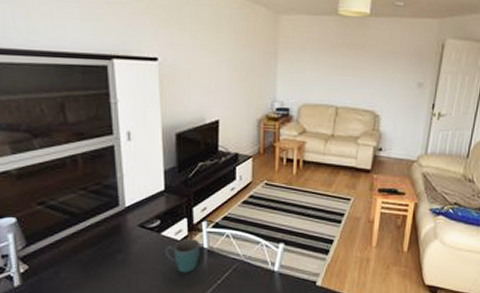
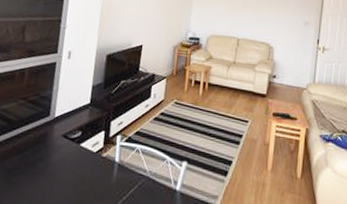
mug: present [166,238,199,273] -> none [81,150,112,186]

